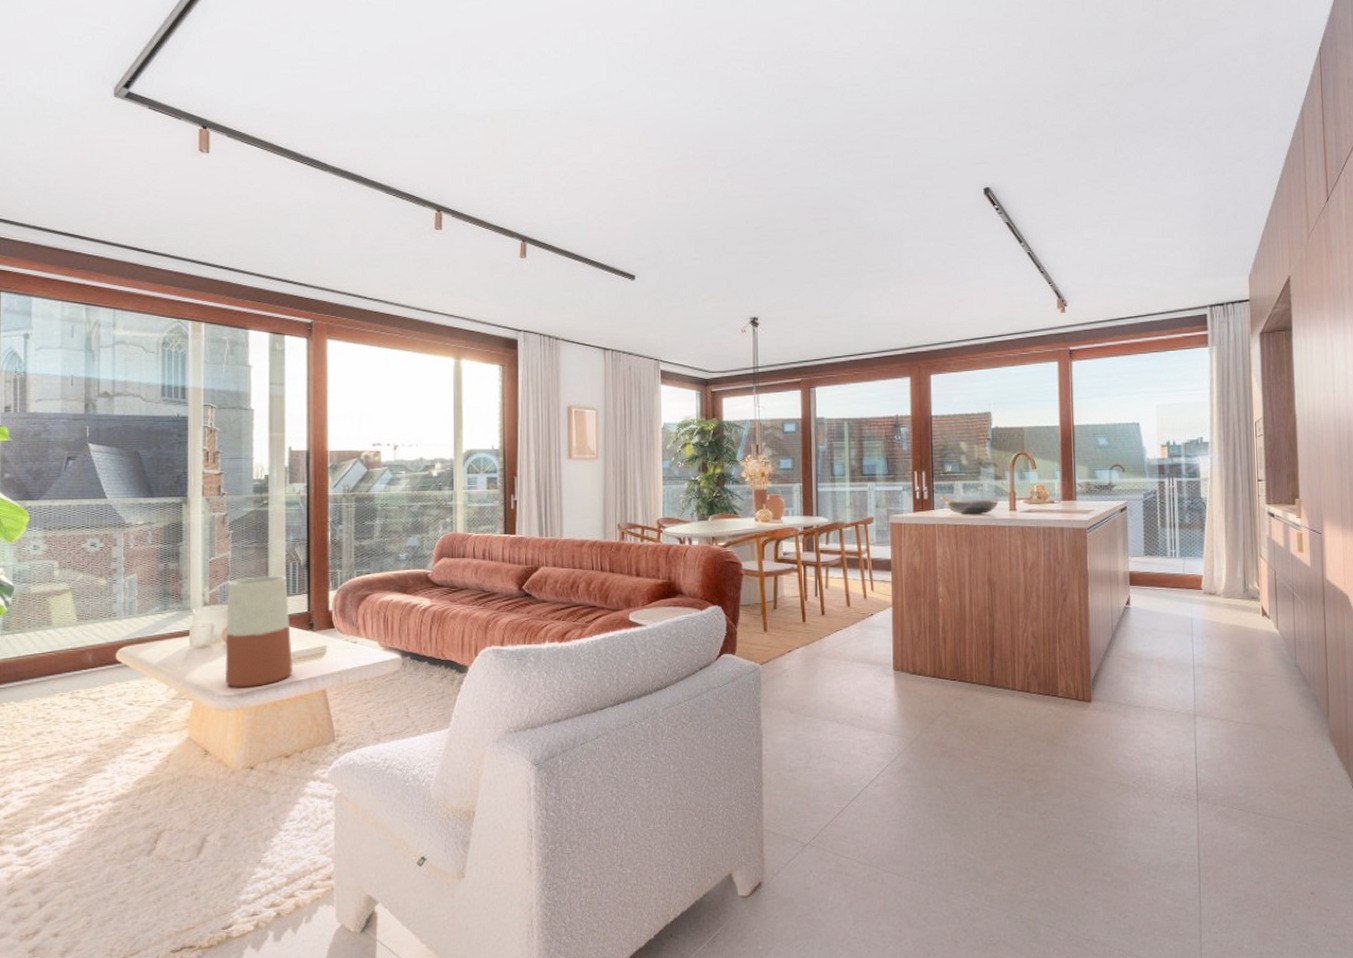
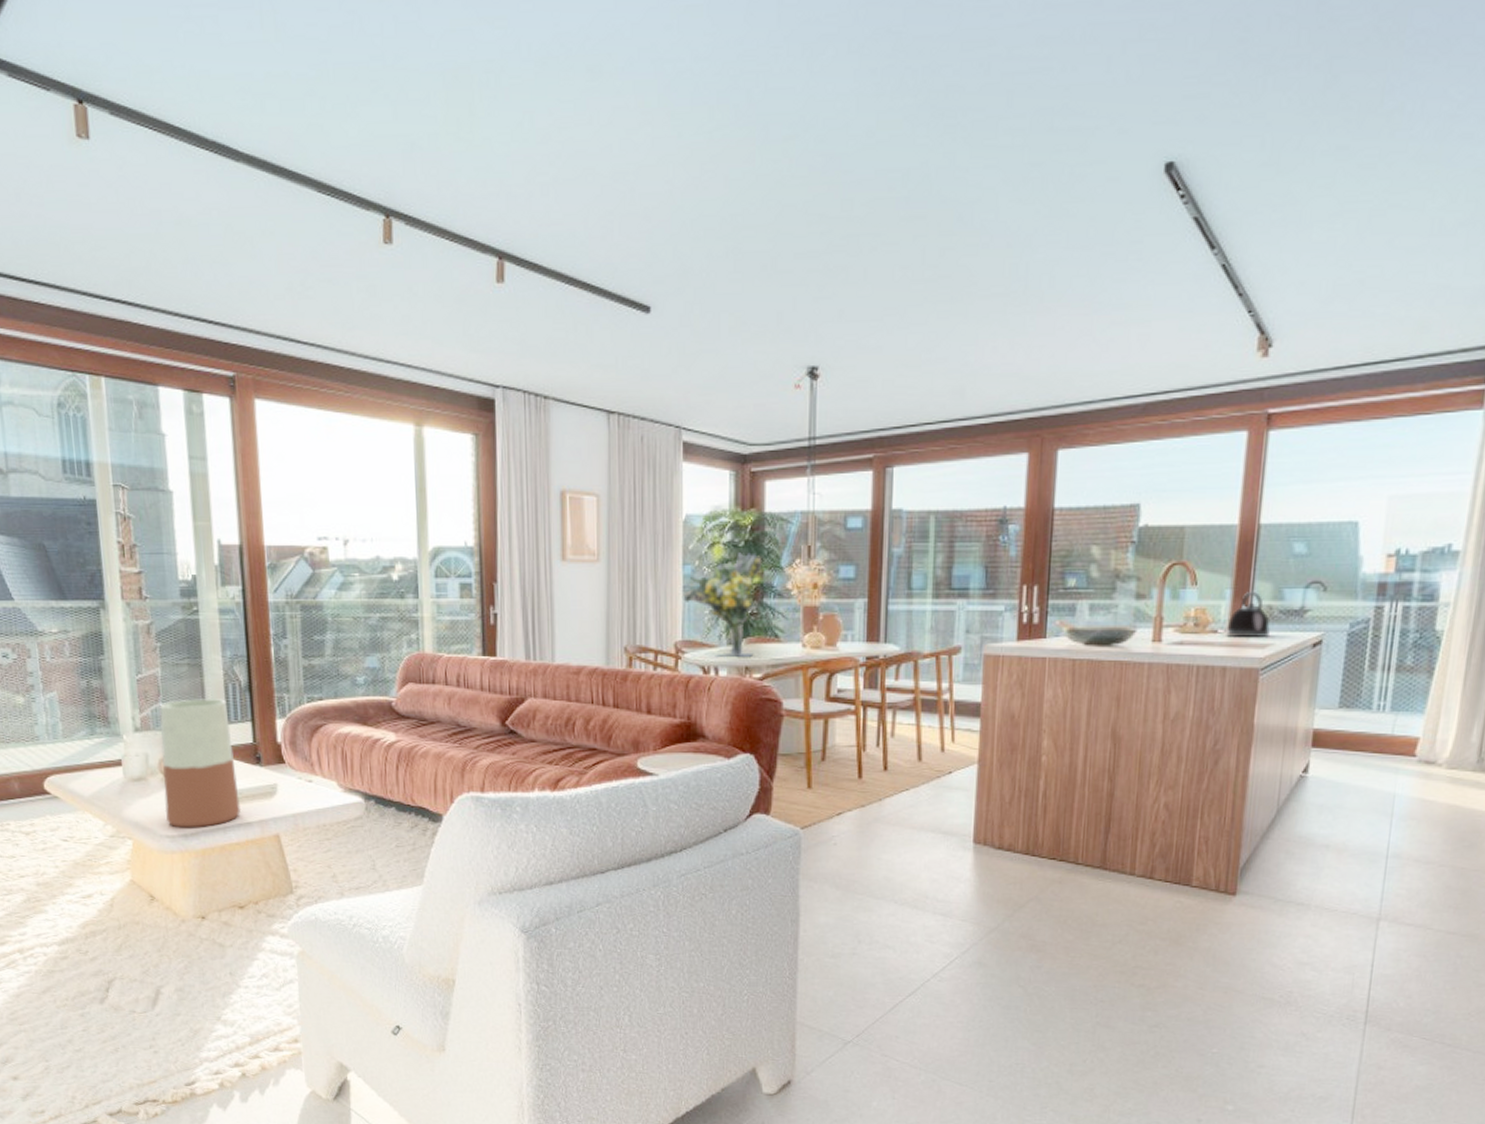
bouquet: none [663,450,722,531] -> present [683,552,761,658]
kettle: none [1060,472,1090,506] -> present [1226,590,1270,638]

